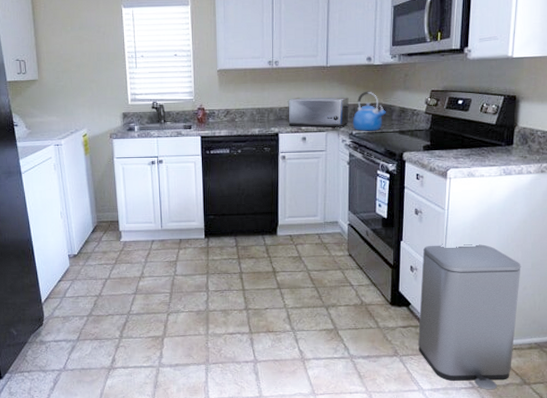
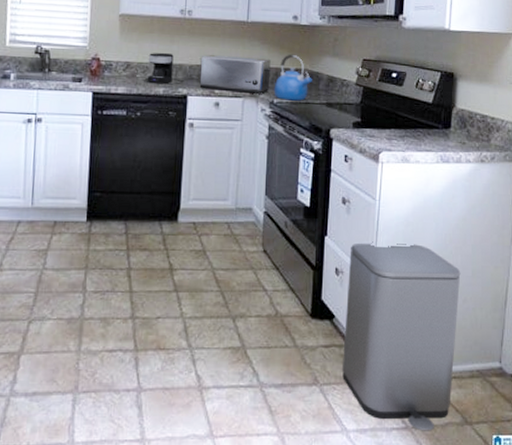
coffee maker: none [241,99,274,126] -> present [143,52,183,85]

